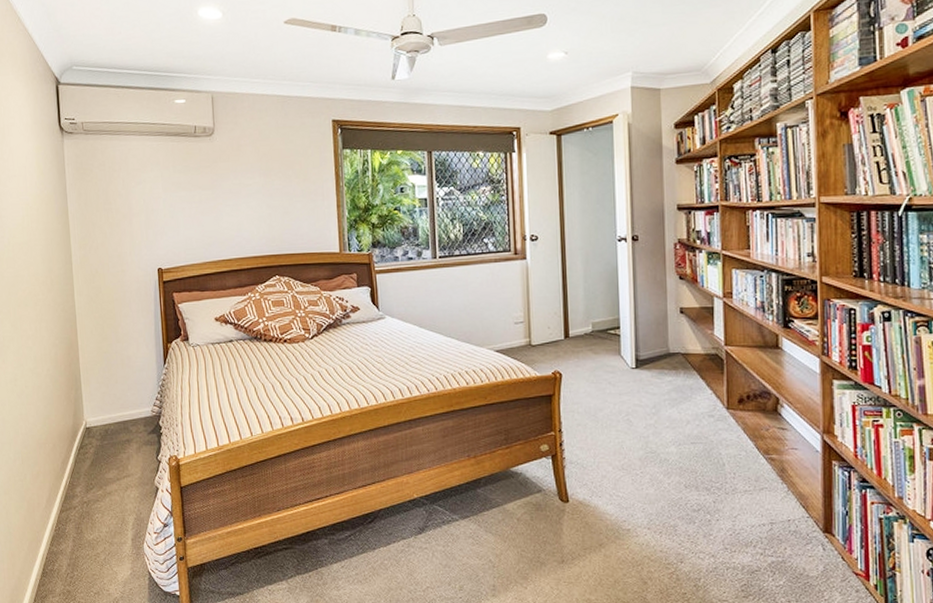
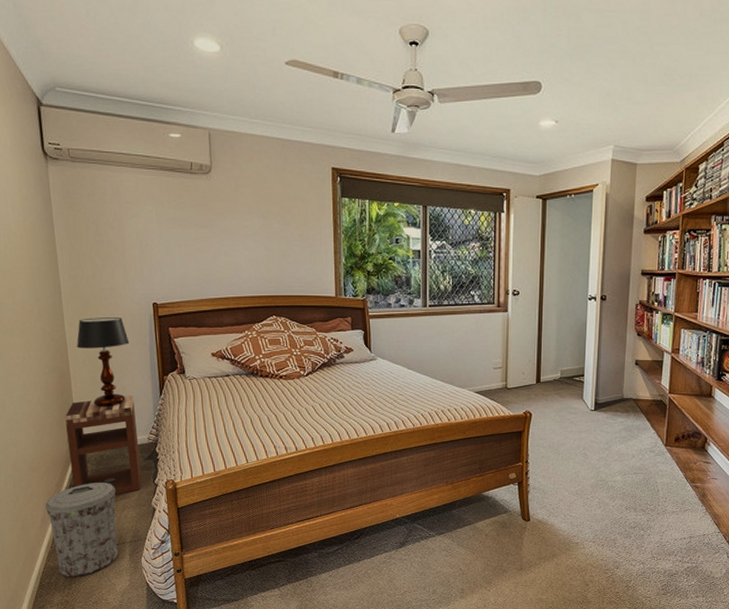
trash can: none [51,459,121,563] -> present [45,483,119,577]
nightstand: none [72,365,145,473] -> present [65,396,142,495]
table lamp: none [84,285,135,378] -> present [76,317,130,406]

